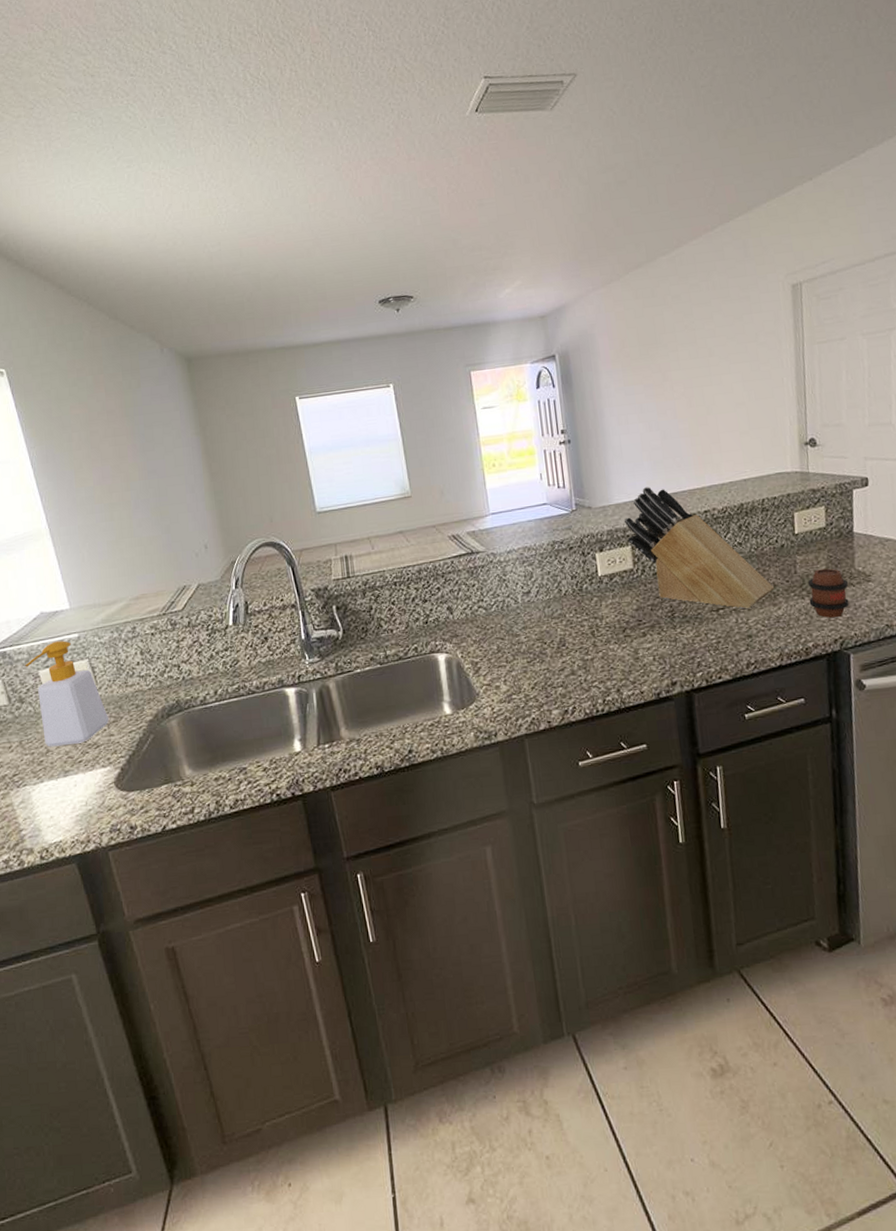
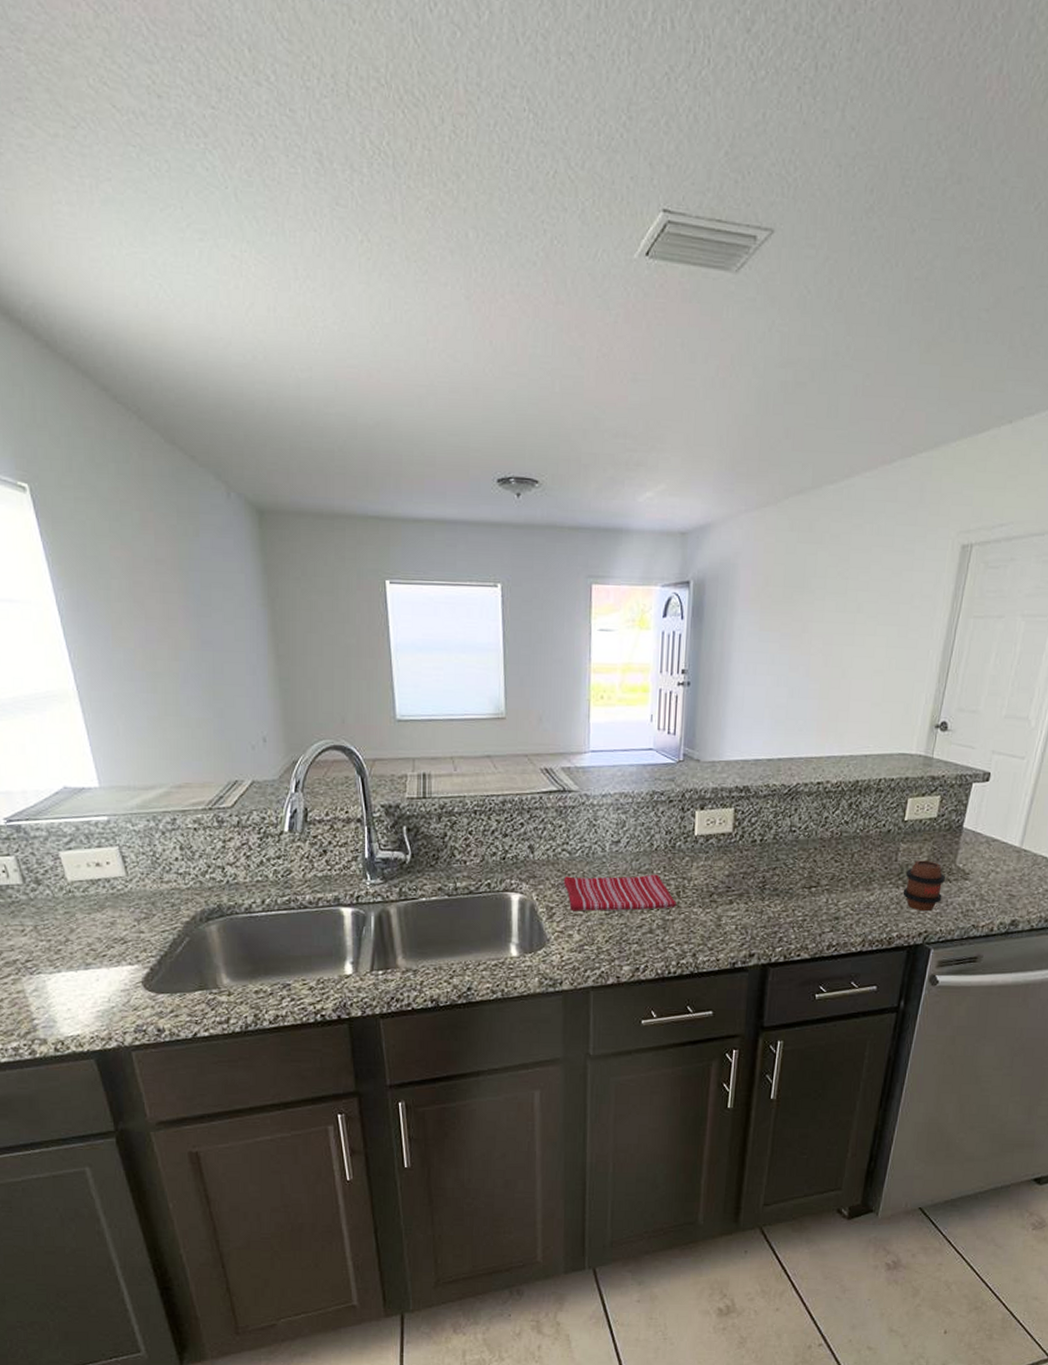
soap bottle: present [25,640,109,747] -> none [43,822,139,937]
dish towel: none [484,617,593,664] -> present [563,874,676,912]
knife block: present [623,487,775,609] -> none [731,747,872,890]

